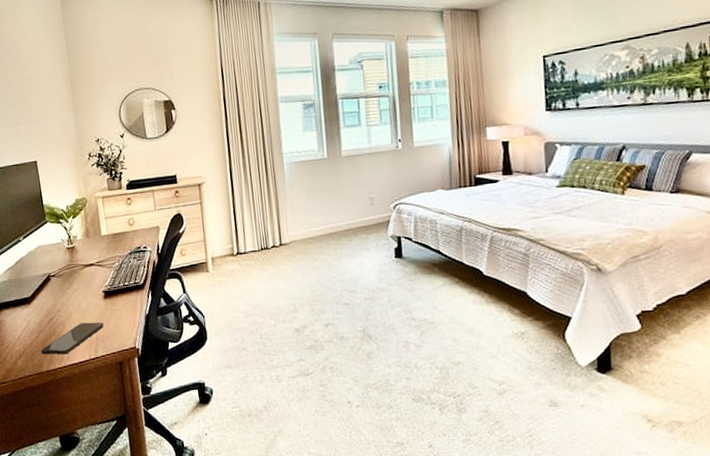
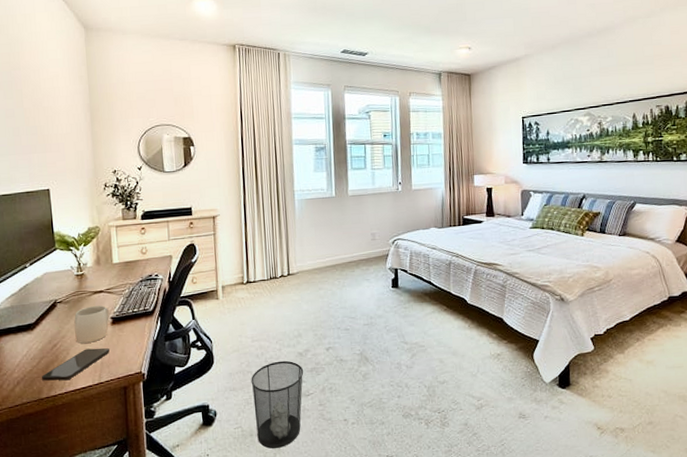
mug: none [67,279,102,317] -> present [73,305,110,344]
waste bin: none [246,337,302,430] -> present [251,360,304,449]

